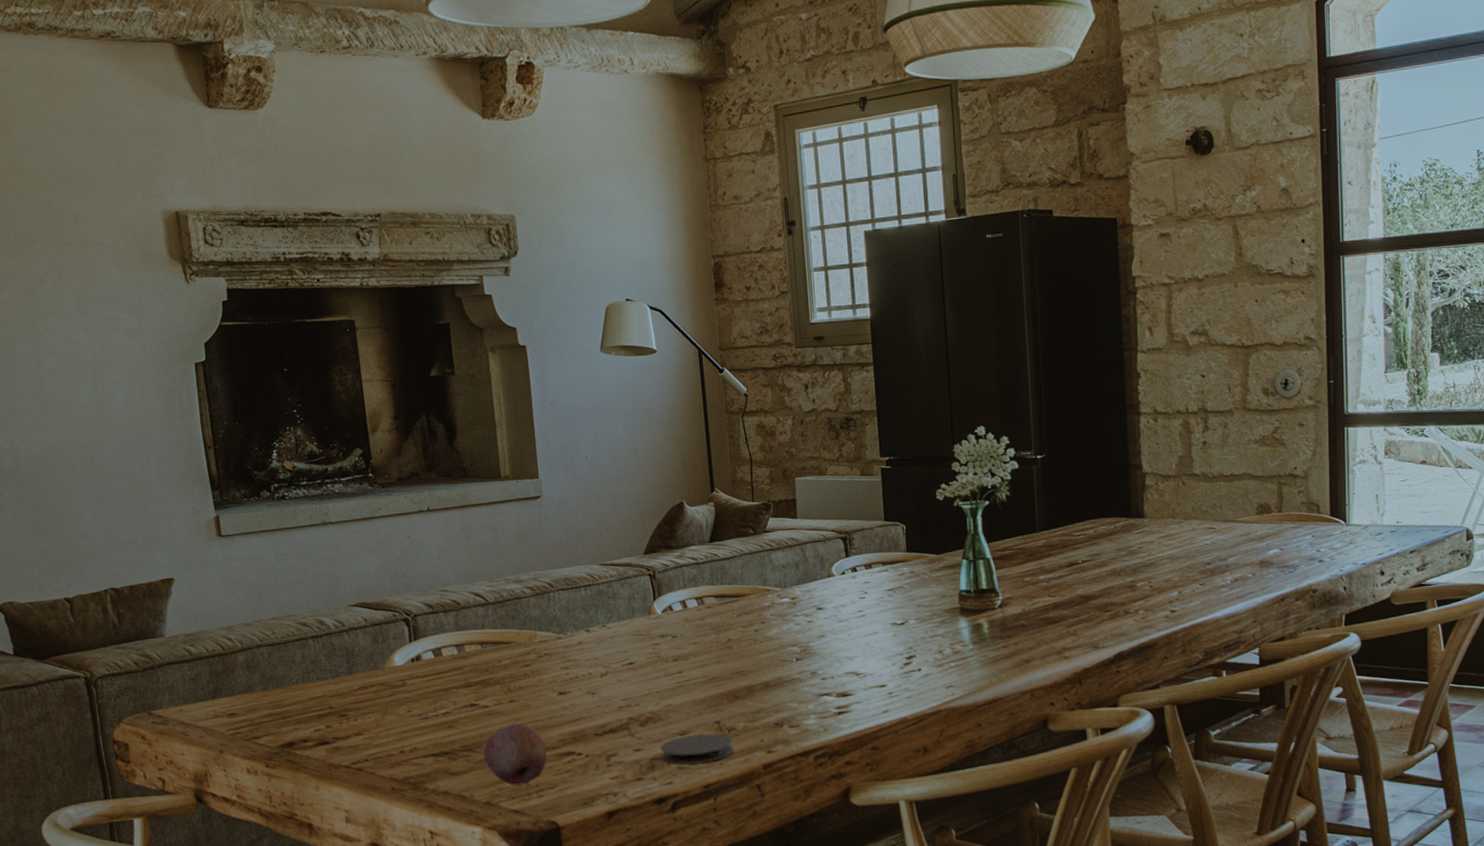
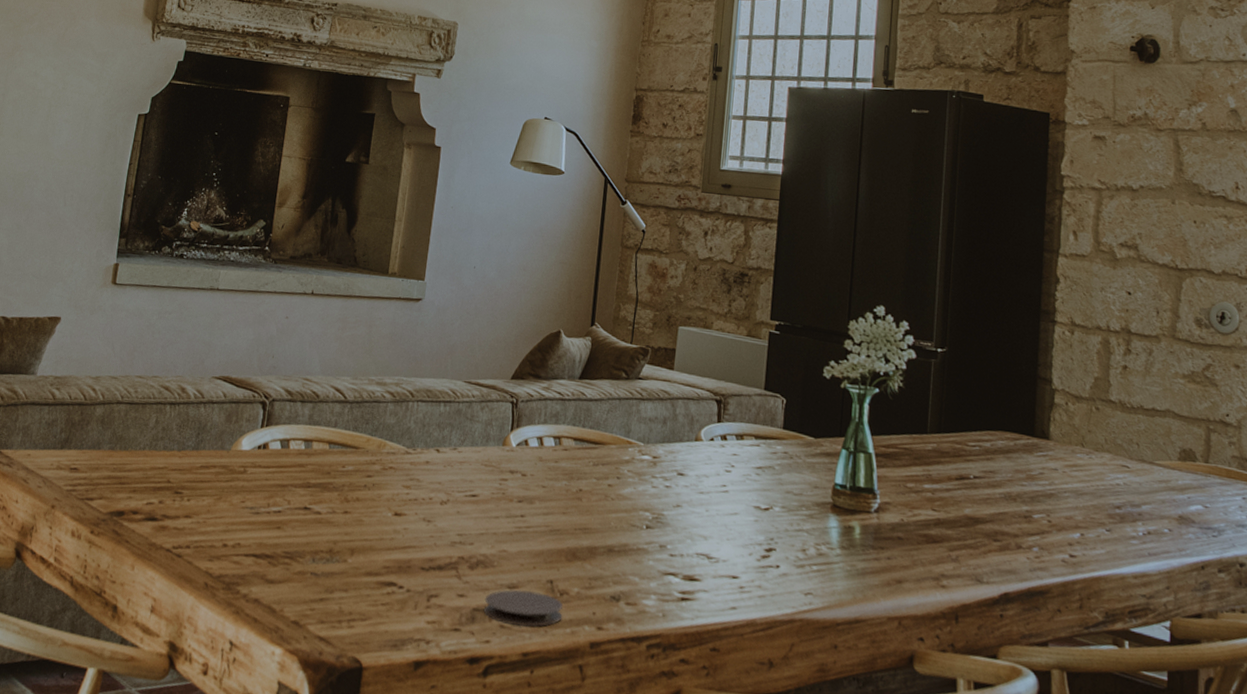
fruit: present [482,723,548,786] -> none [303,537,369,610]

